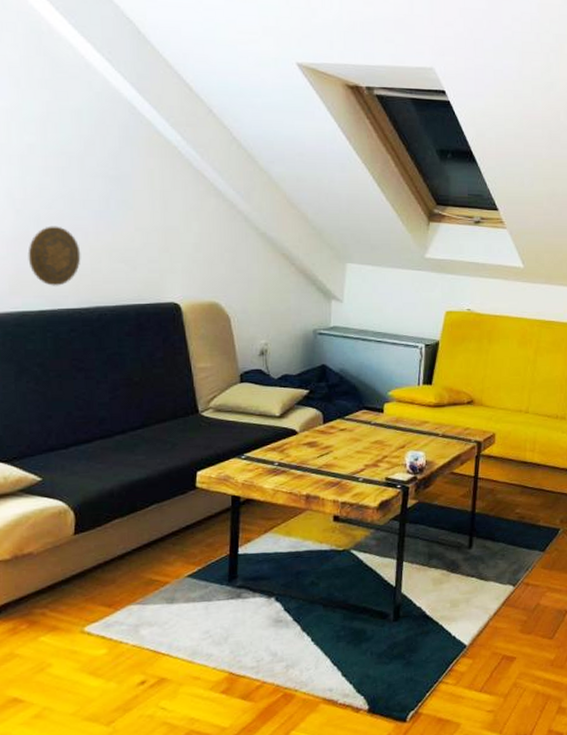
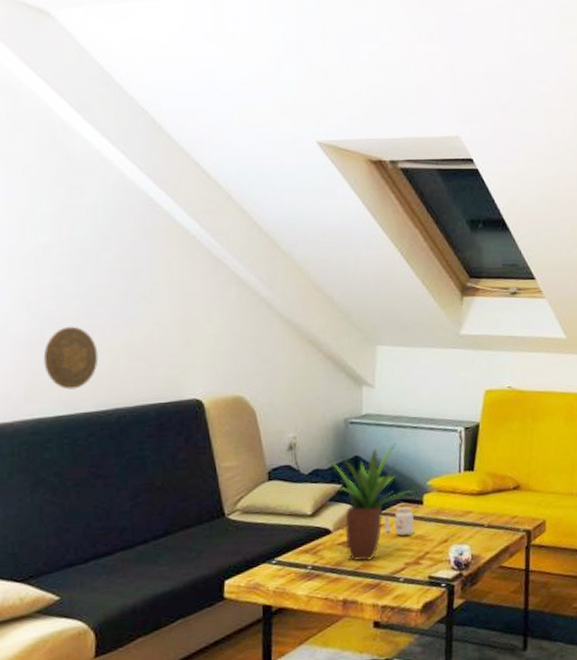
potted plant: none [296,354,380,461] -> present [327,443,418,561]
candle: none [347,414,375,440] -> present [384,507,415,536]

